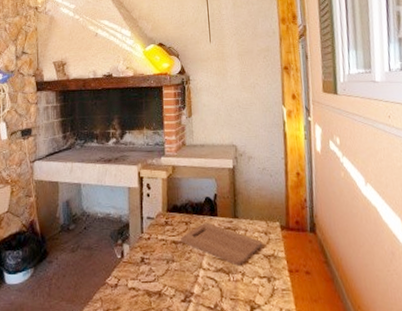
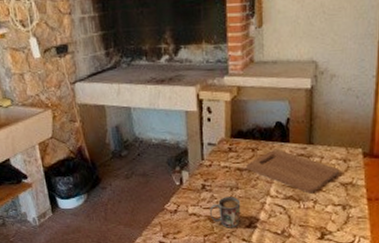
mug: none [148,269,177,303] -> present [210,196,241,228]

